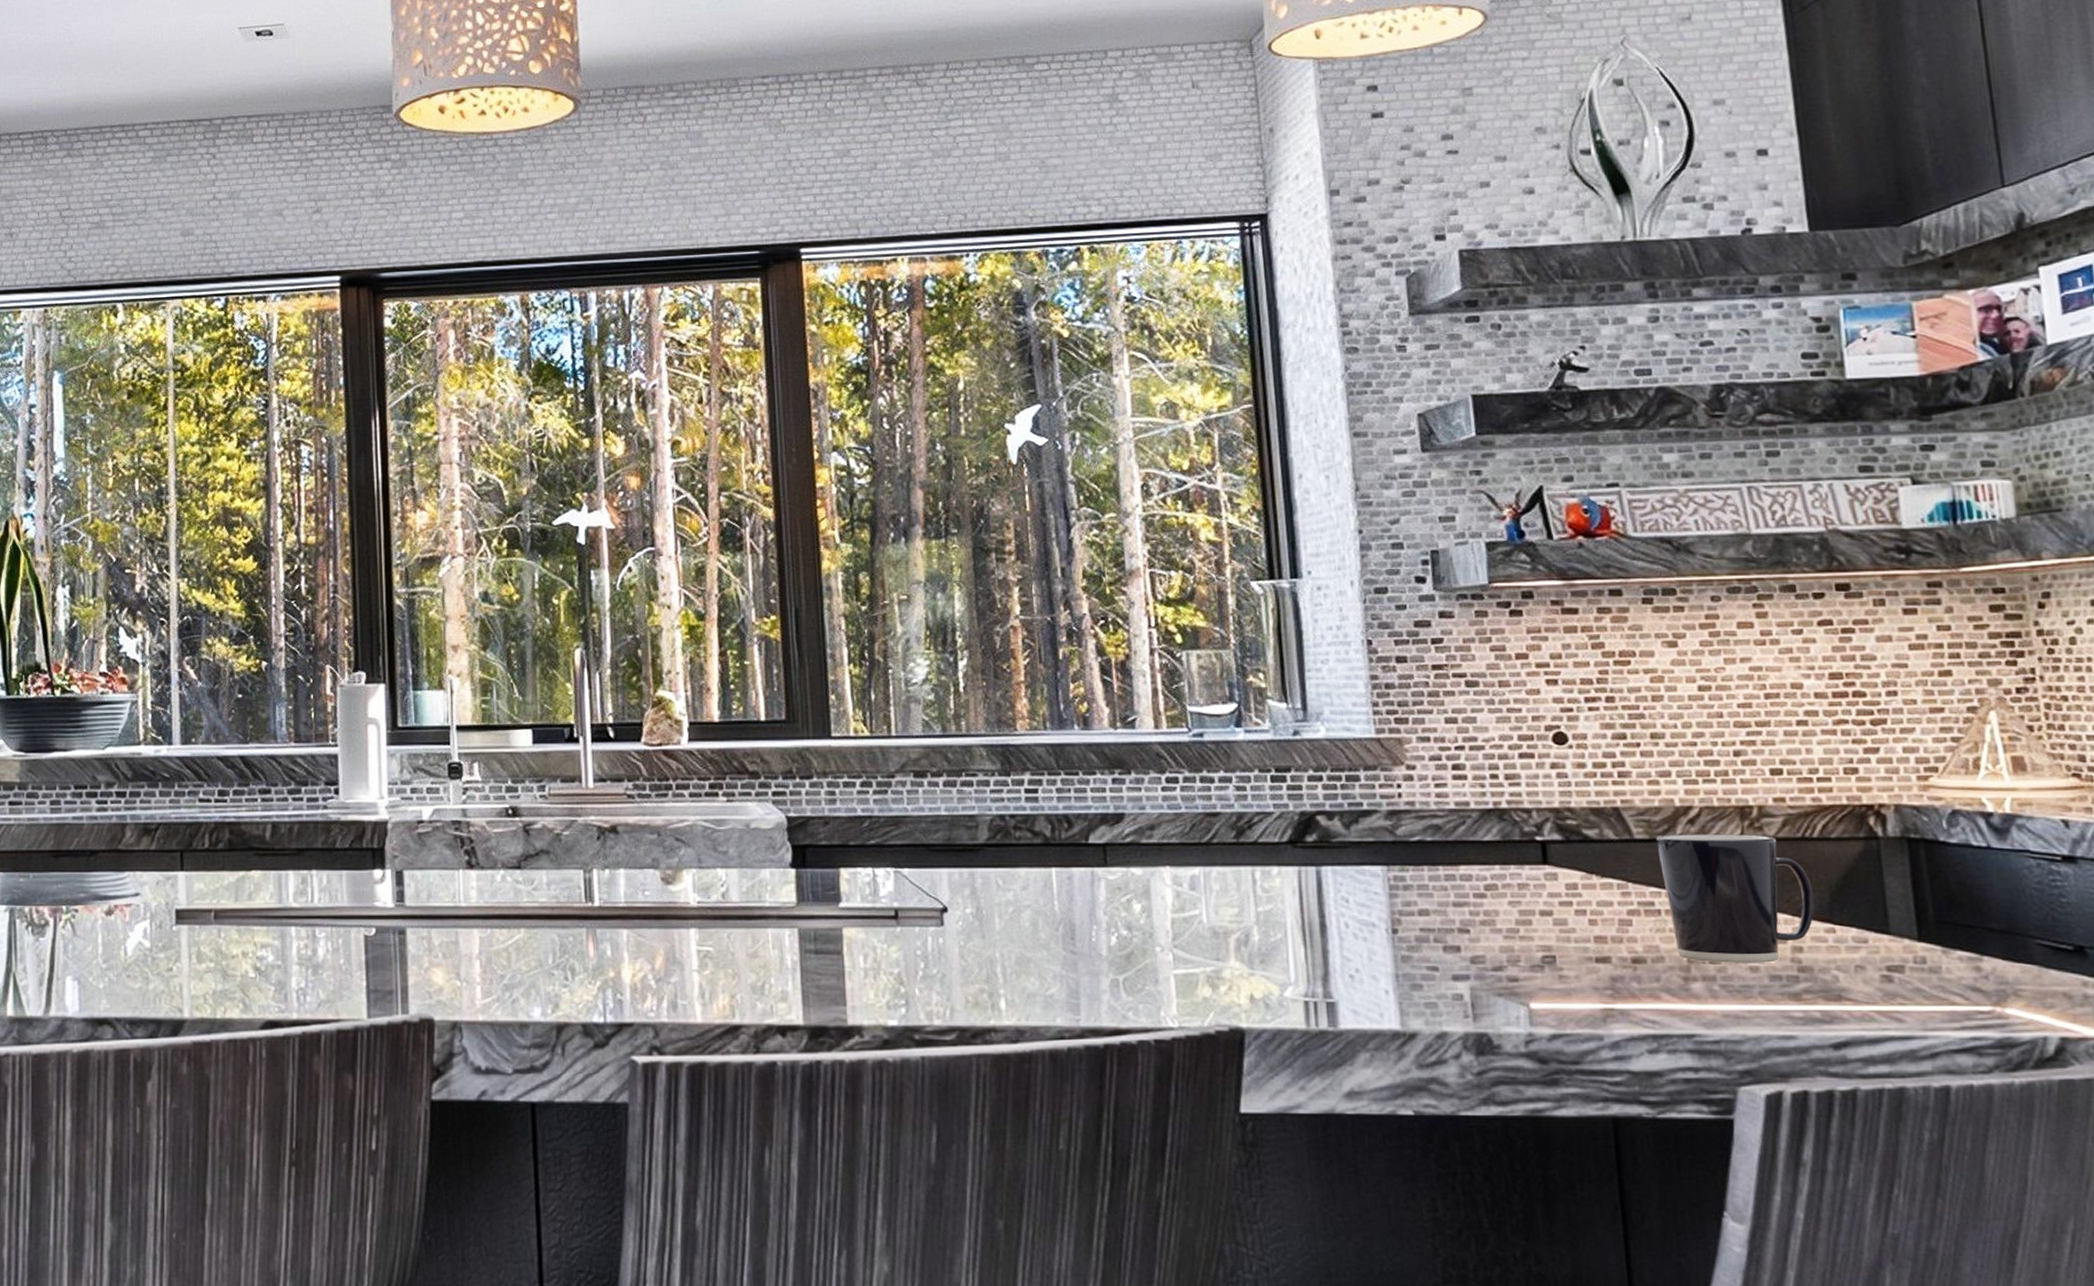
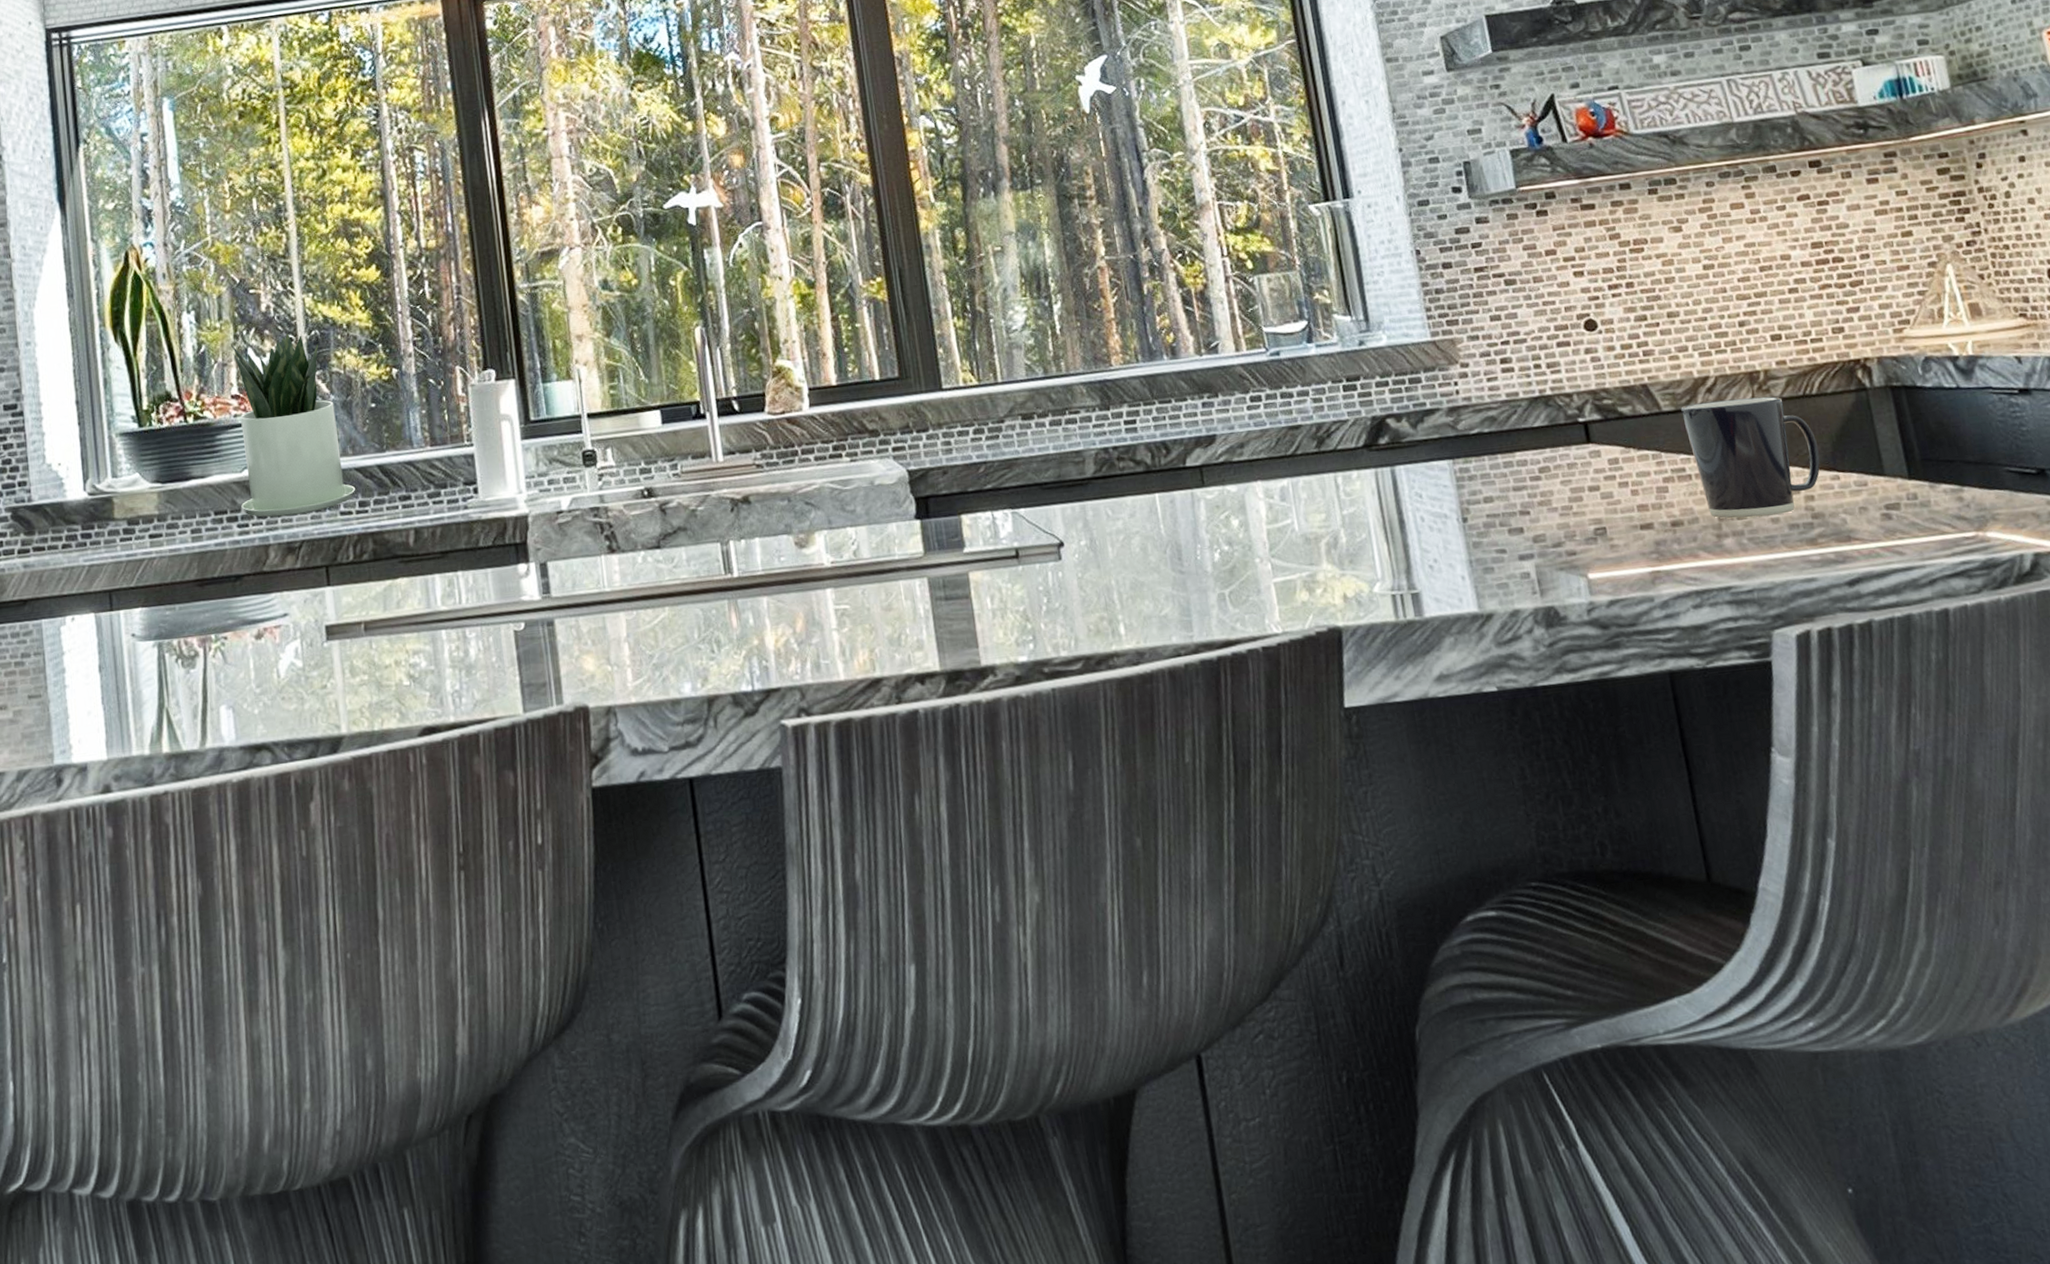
planter: none [101,616,216,797] -> present [231,333,356,518]

